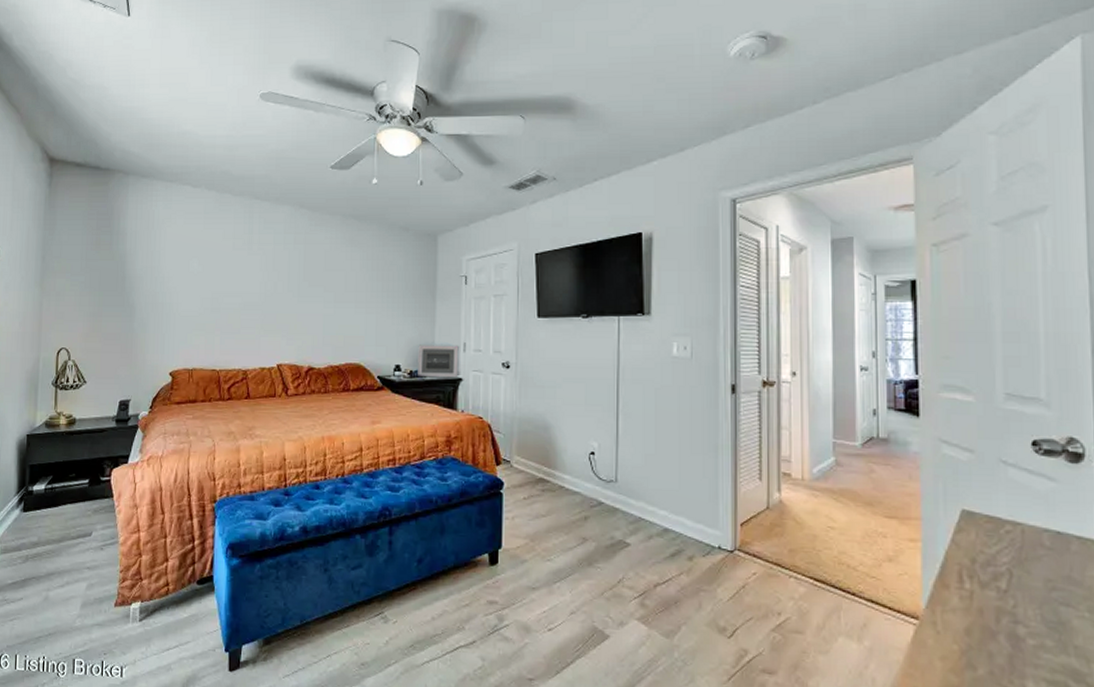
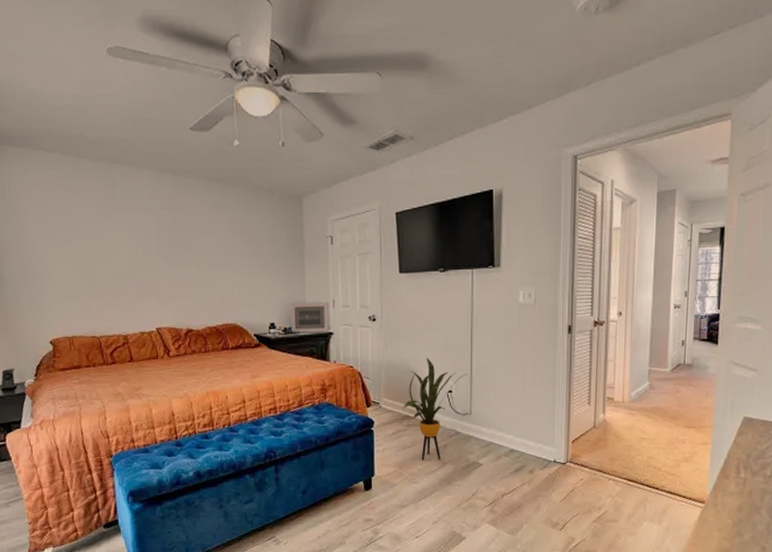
house plant: none [537,413,614,535] -> present [403,358,468,461]

